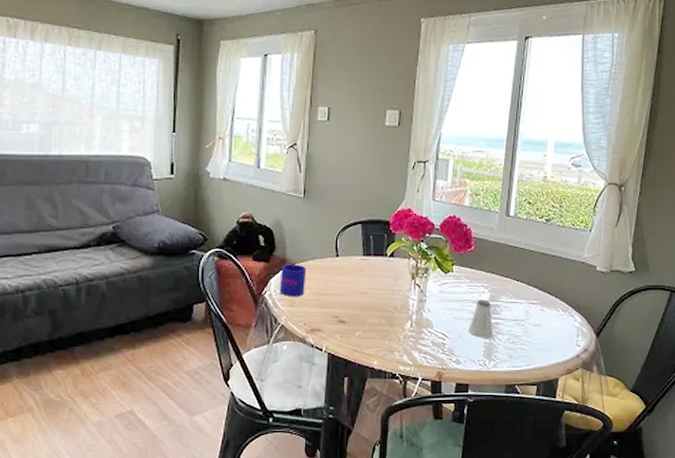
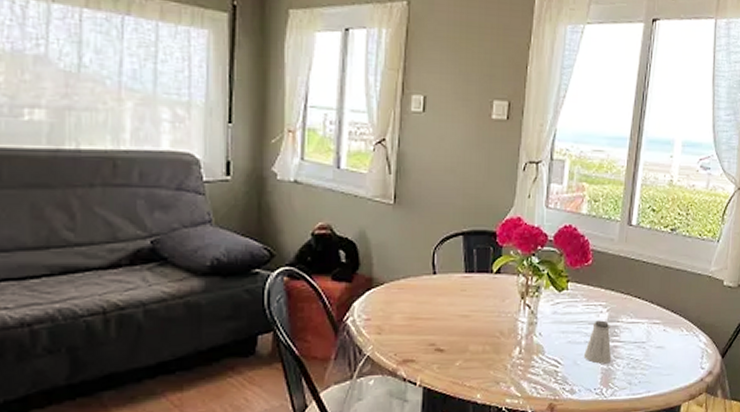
mug: present [279,264,307,297] -> none [365,284,397,323]

